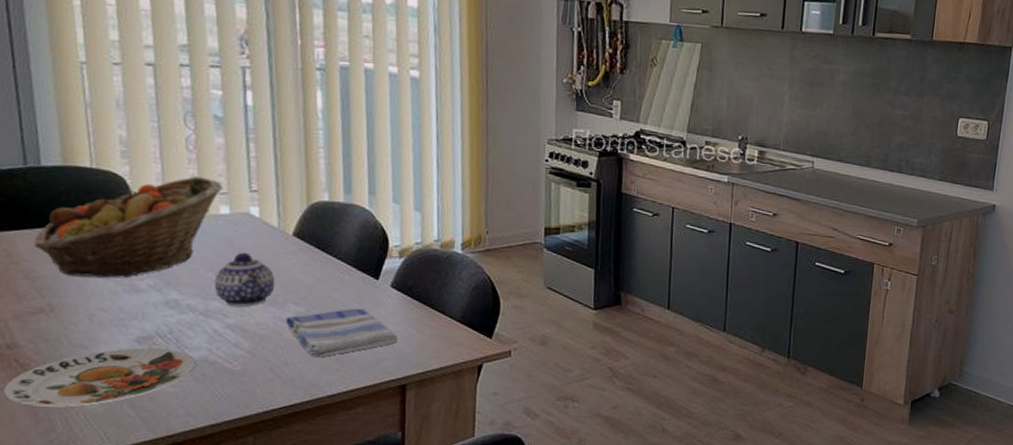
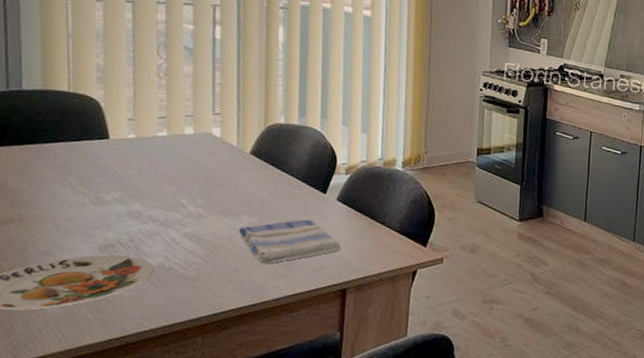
fruit basket: present [34,176,223,278] -> none [9,100,189,191]
teapot: present [214,252,276,306] -> none [174,168,232,217]

